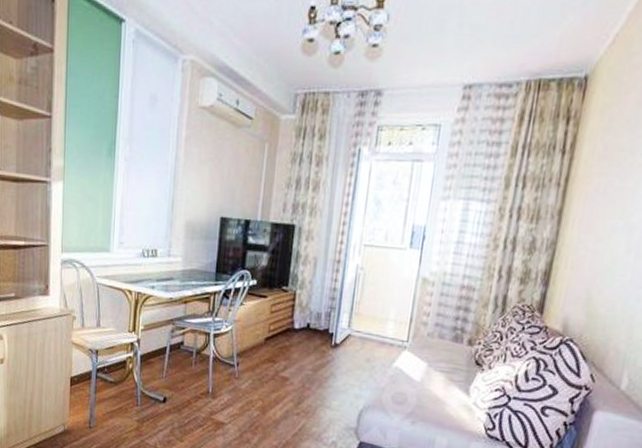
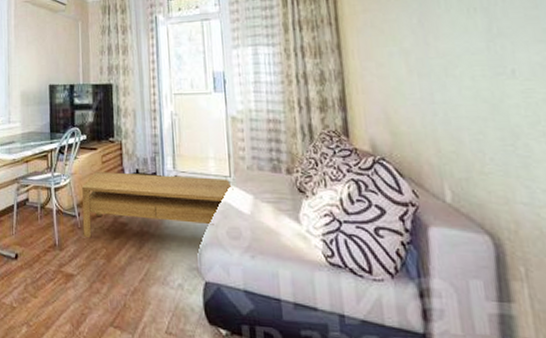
coffee table: none [239,320,409,389] -> present [81,171,234,238]

